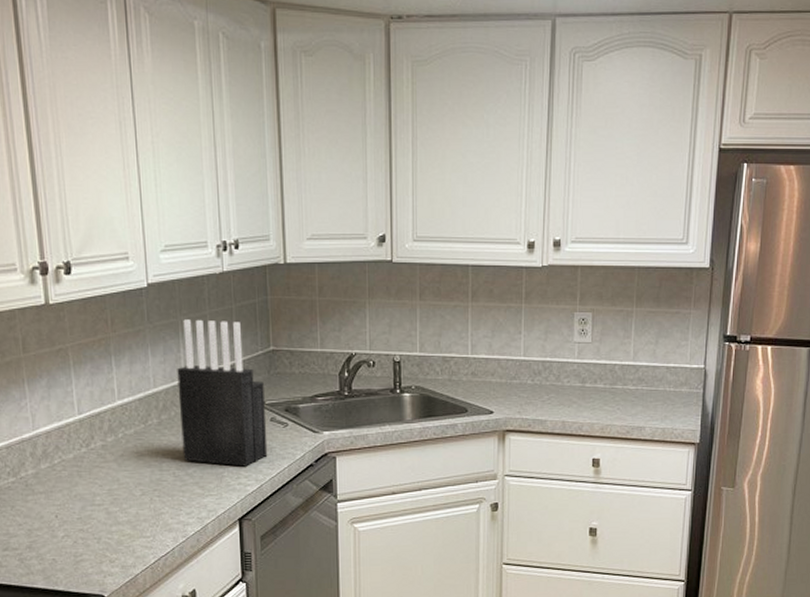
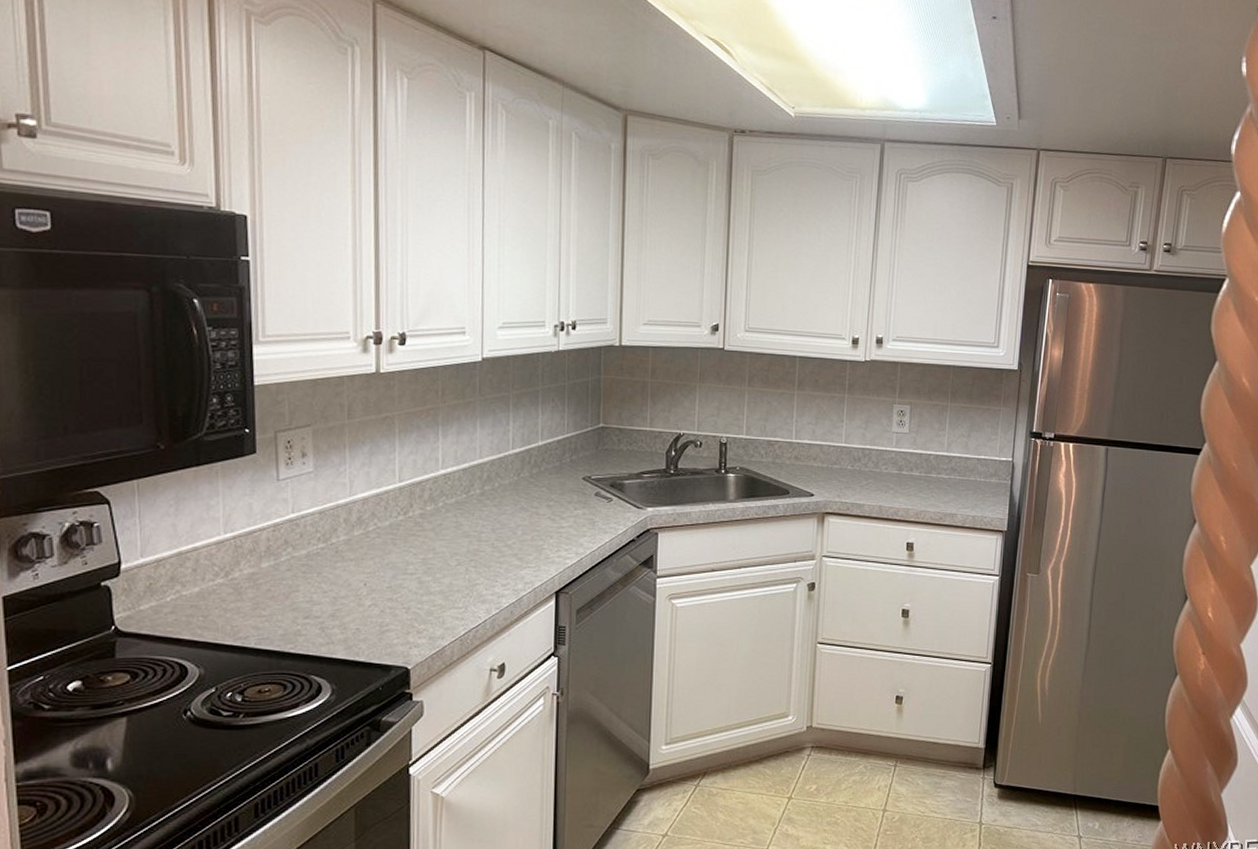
knife block: present [177,319,268,467] -> none [503,394,591,540]

